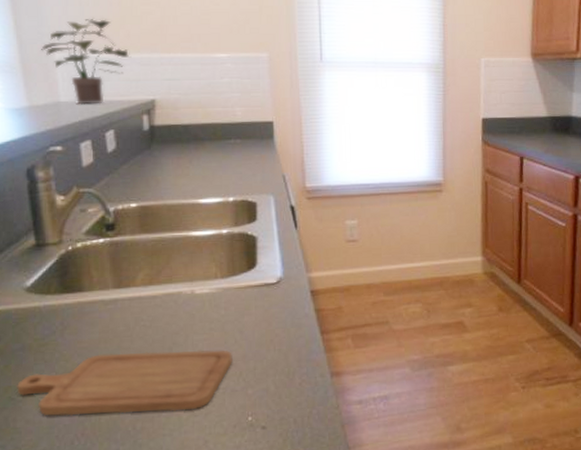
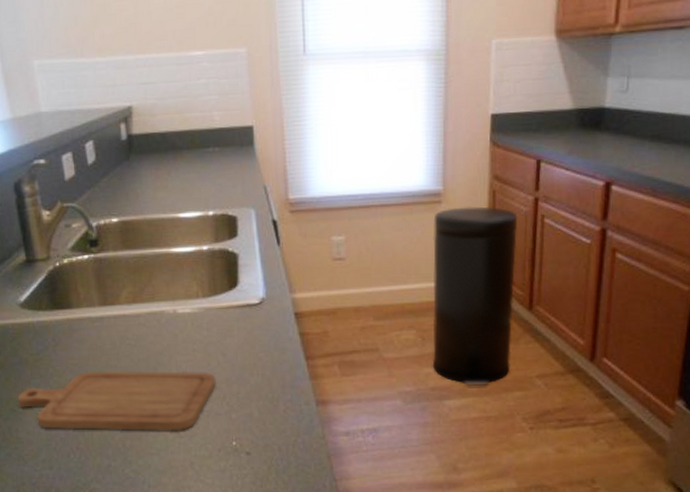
potted plant: present [41,18,131,105] -> none [20,19,107,115]
pedal bin: none [435,195,507,352] -> present [432,206,518,386]

